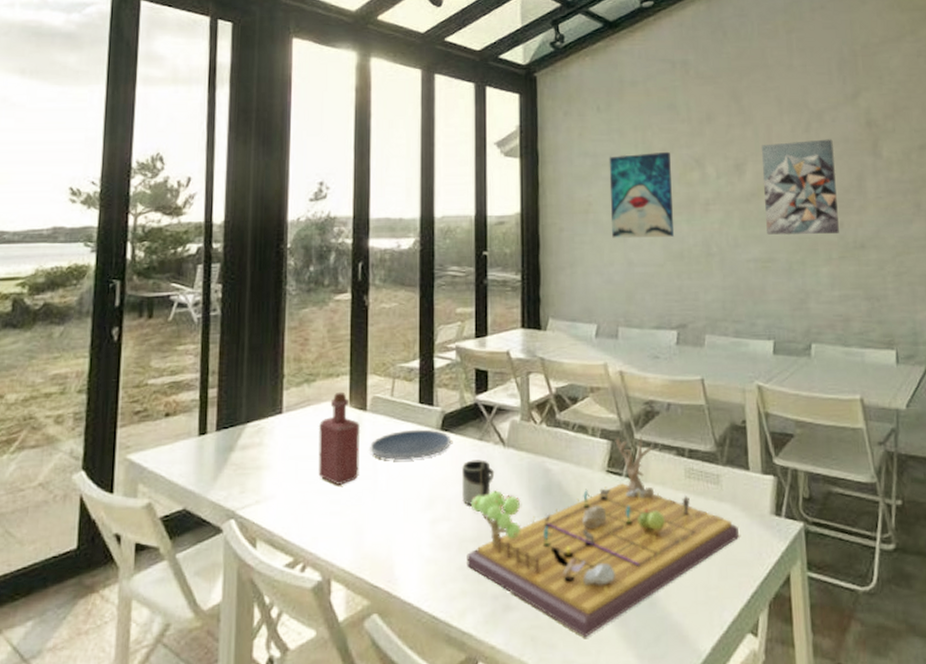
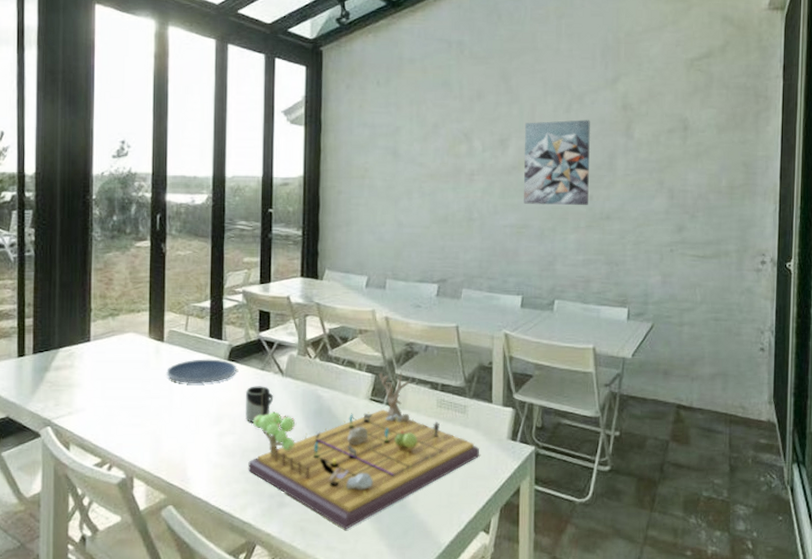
bottle: present [318,391,361,485] -> none [121,325,159,402]
wall art: present [609,151,675,239] -> none [384,125,442,203]

